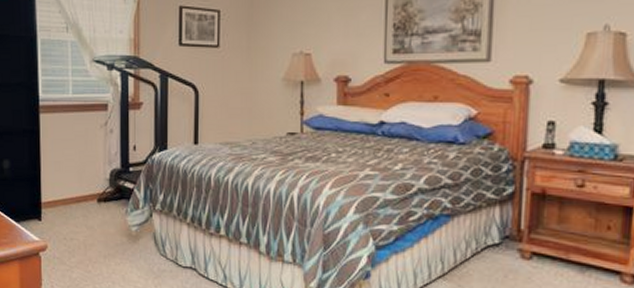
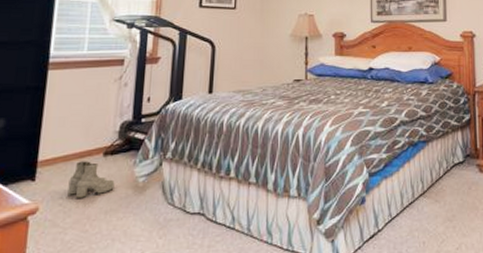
boots: none [70,206,110,242] -> present [67,161,115,199]

